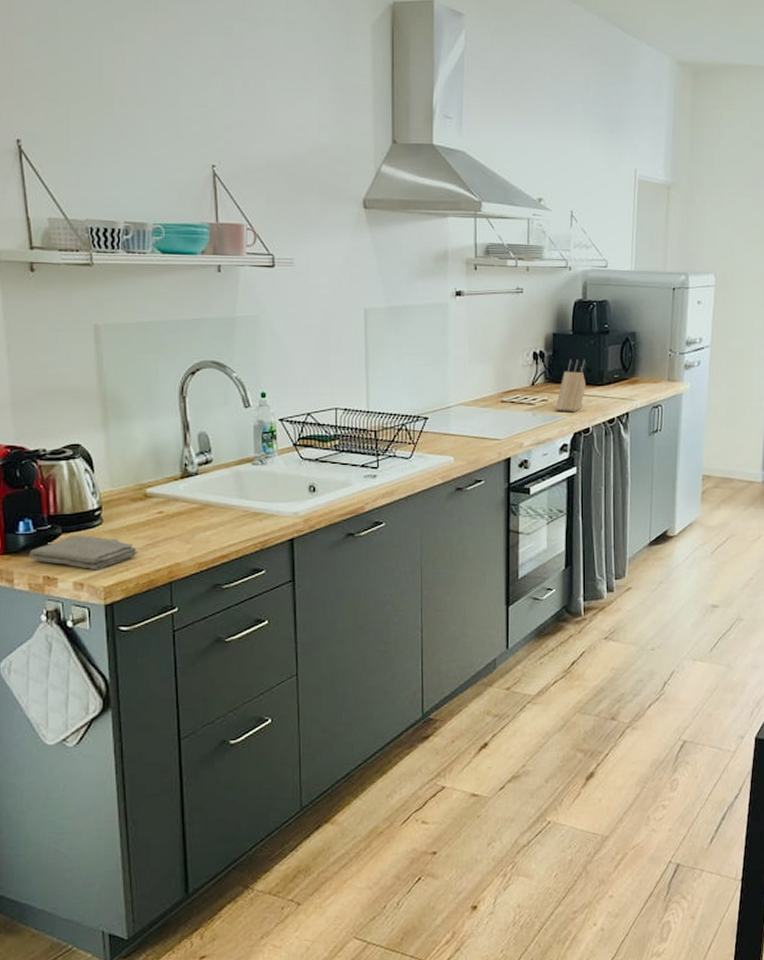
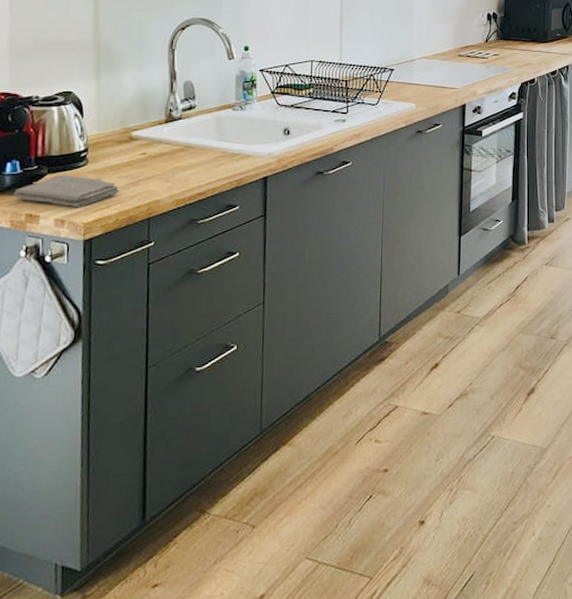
knife block: present [555,359,586,411] -> none [505,20,533,65]

